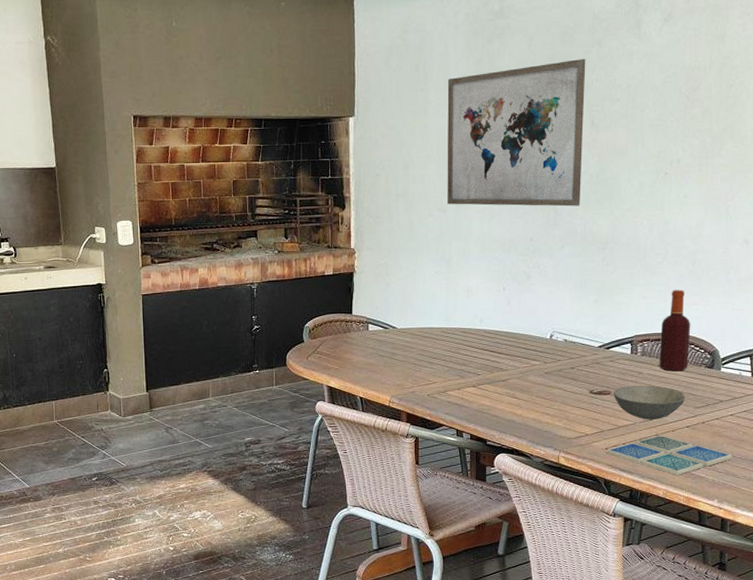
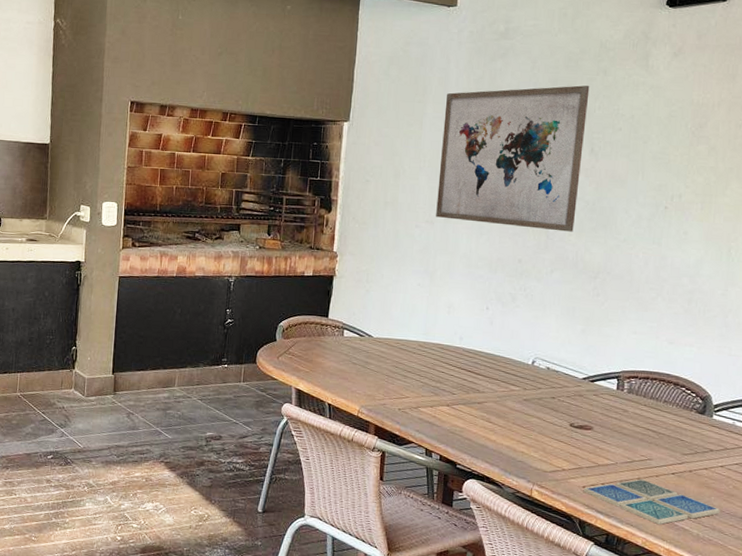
soup bowl: present [614,385,686,420] -> none [595,423,673,462]
bottle: present [659,289,691,372] -> none [646,328,683,414]

